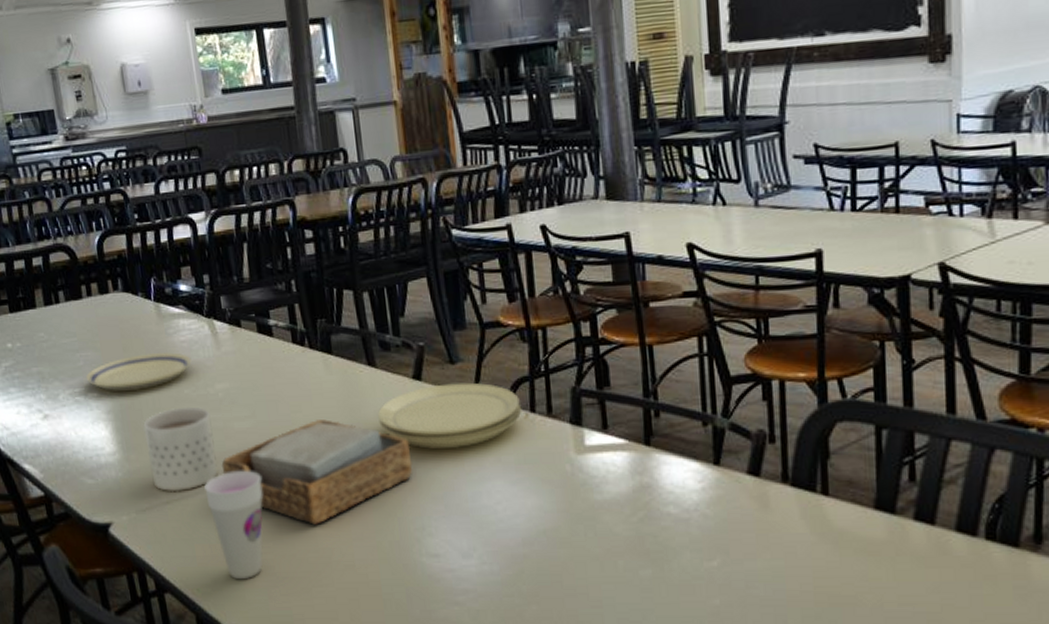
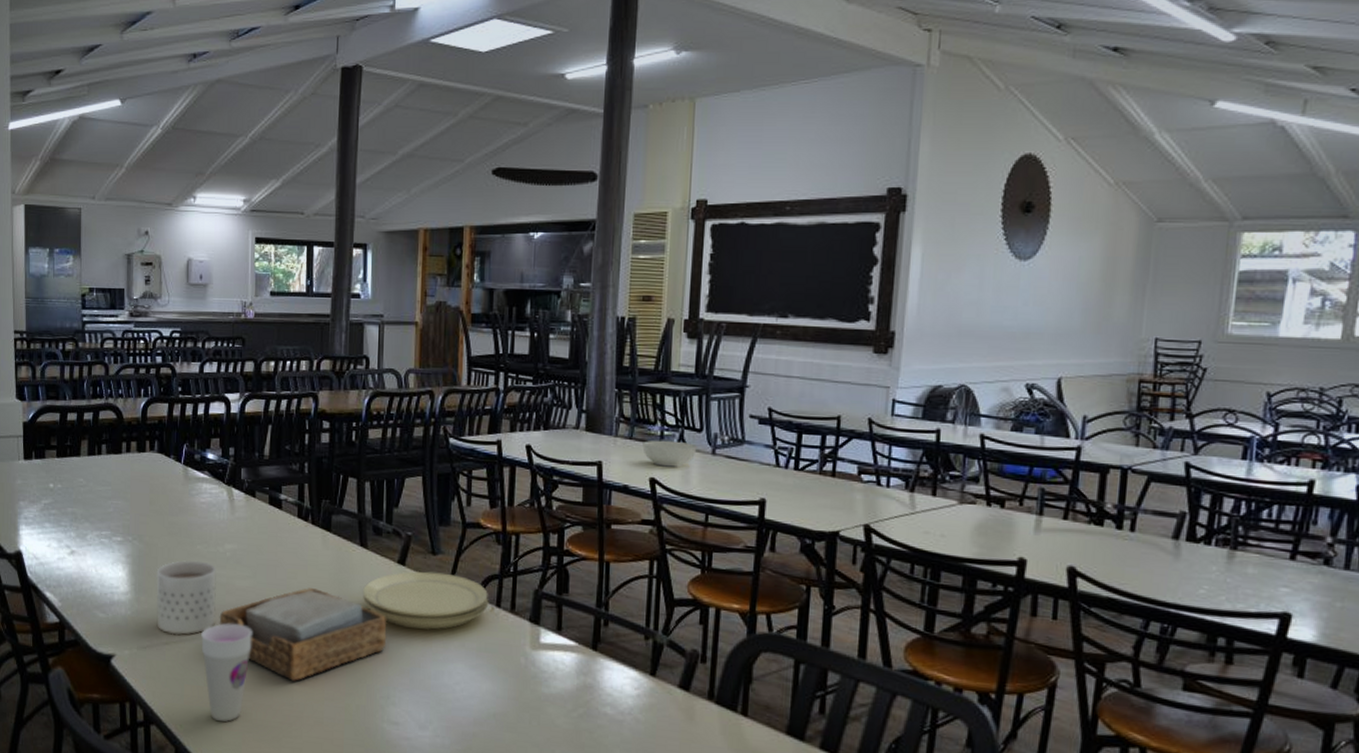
plate: present [85,352,192,391] -> none [113,509,208,540]
bowl: none [673,197,737,229] -> present [642,440,697,468]

